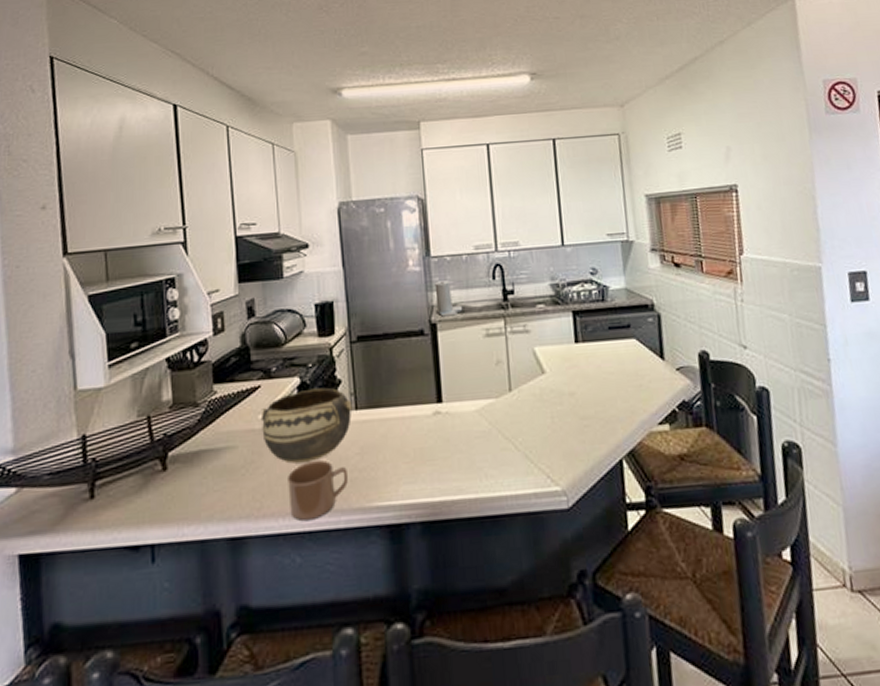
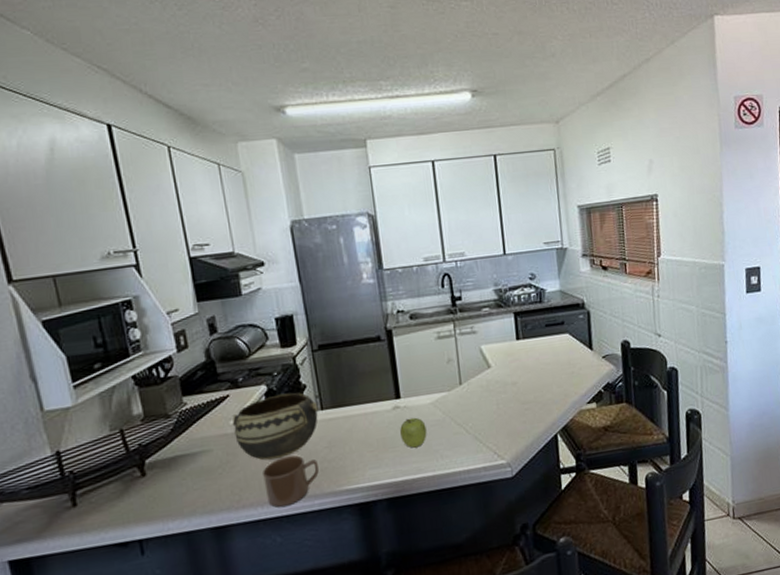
paper towel: present [434,280,463,317] -> none [388,290,416,324]
fruit: none [440,426,471,463] -> present [400,417,427,448]

